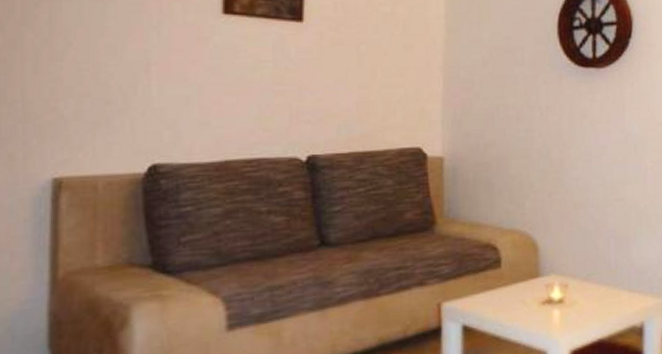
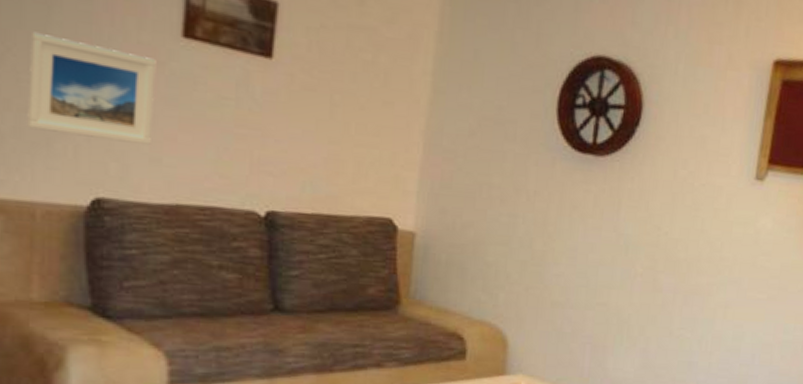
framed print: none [87,26,201,112] -> present [27,31,156,145]

